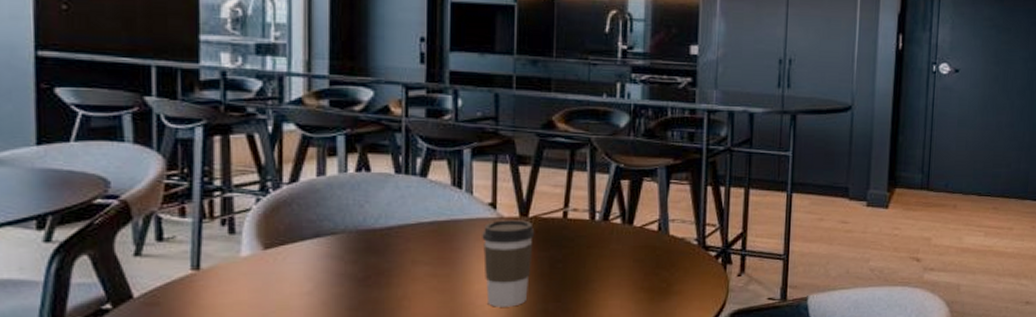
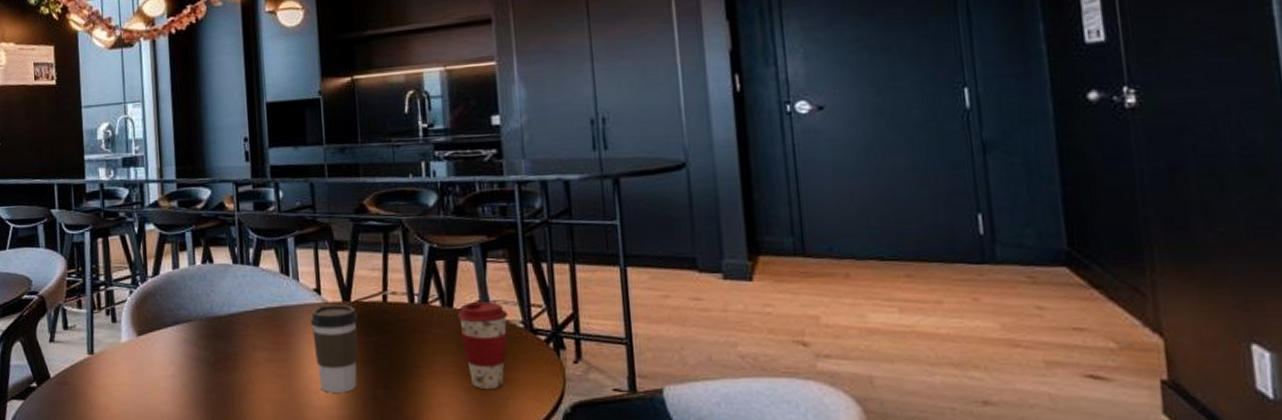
coffee cup: none [636,221,685,300] -> present [457,302,509,389]

